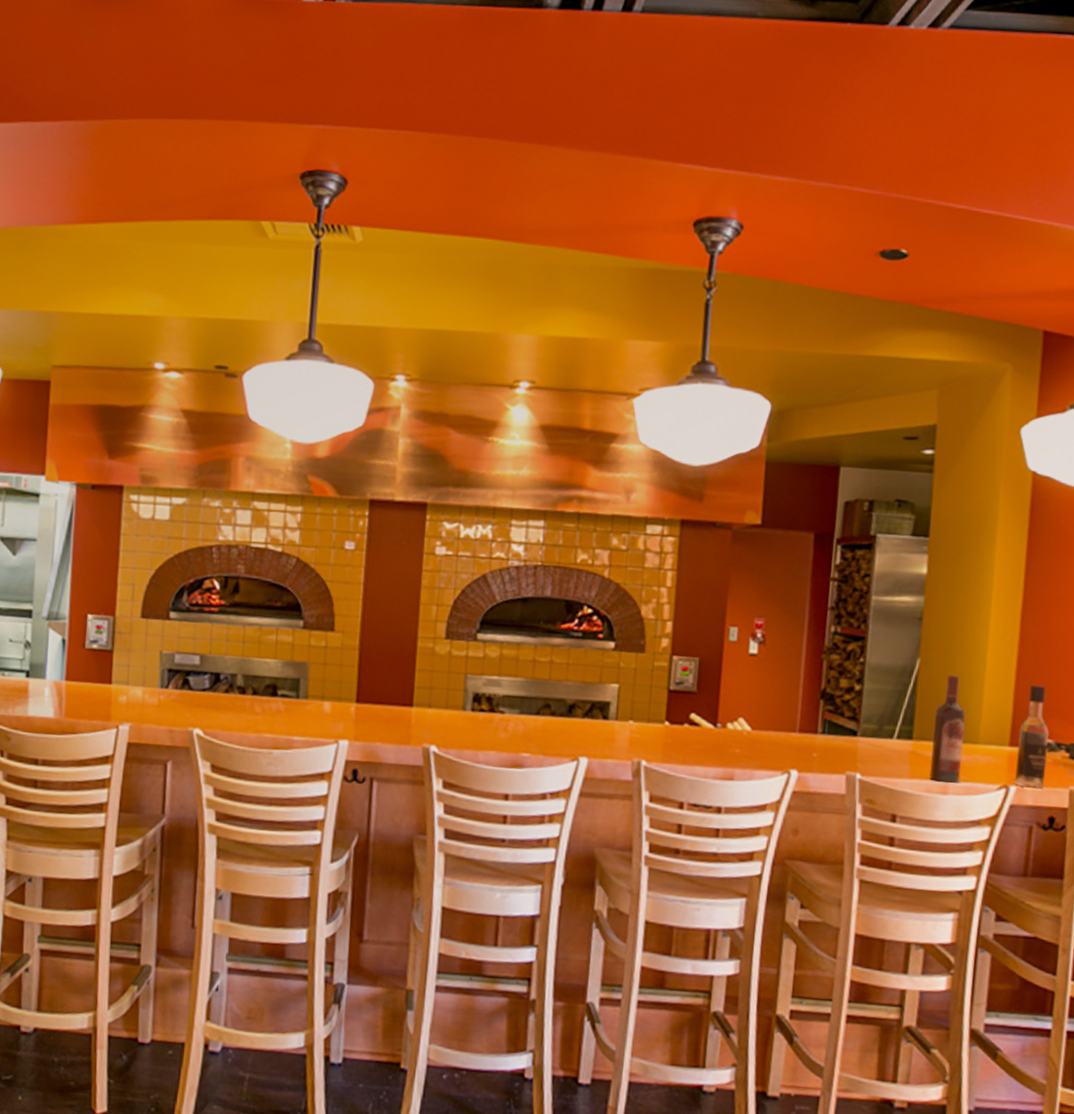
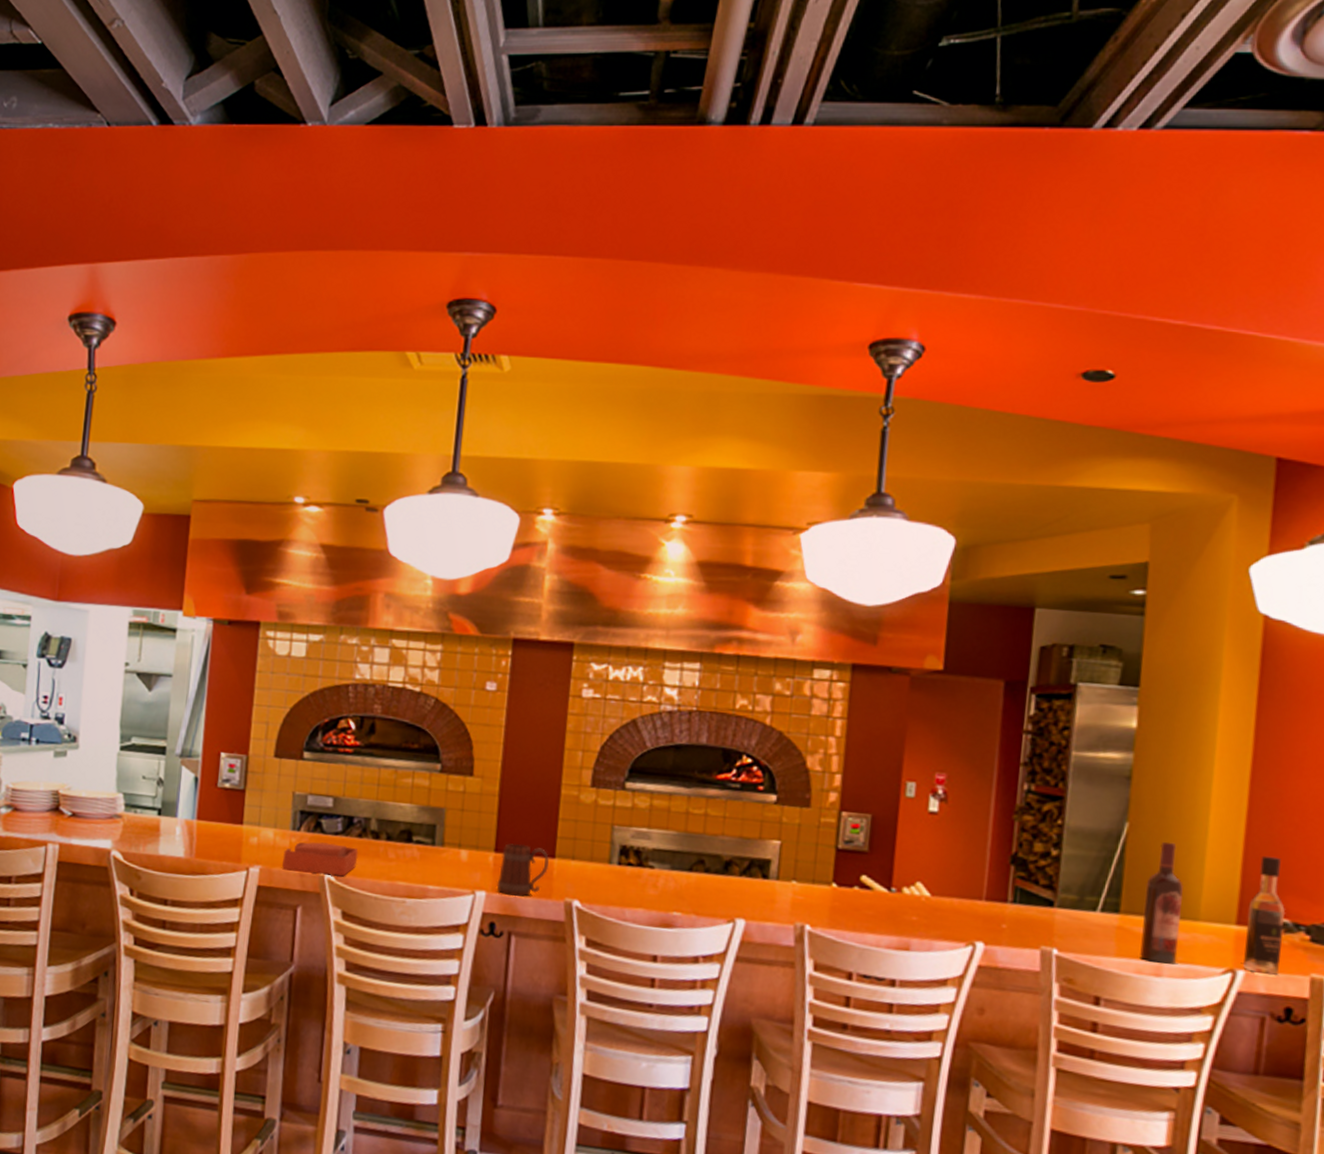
napkin holder: none [152,699,226,731] -> present [282,842,358,877]
beer mug: none [358,694,407,745] -> present [496,843,549,897]

